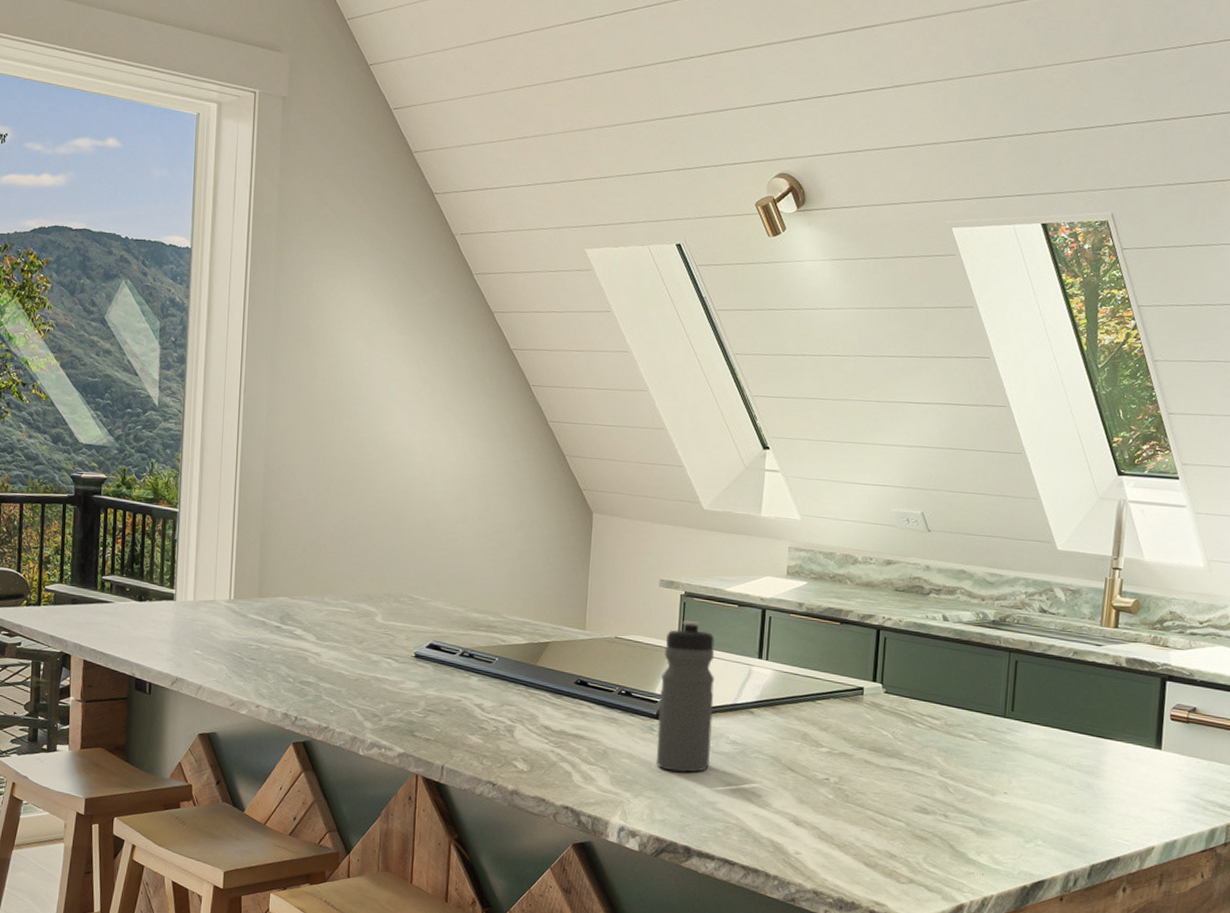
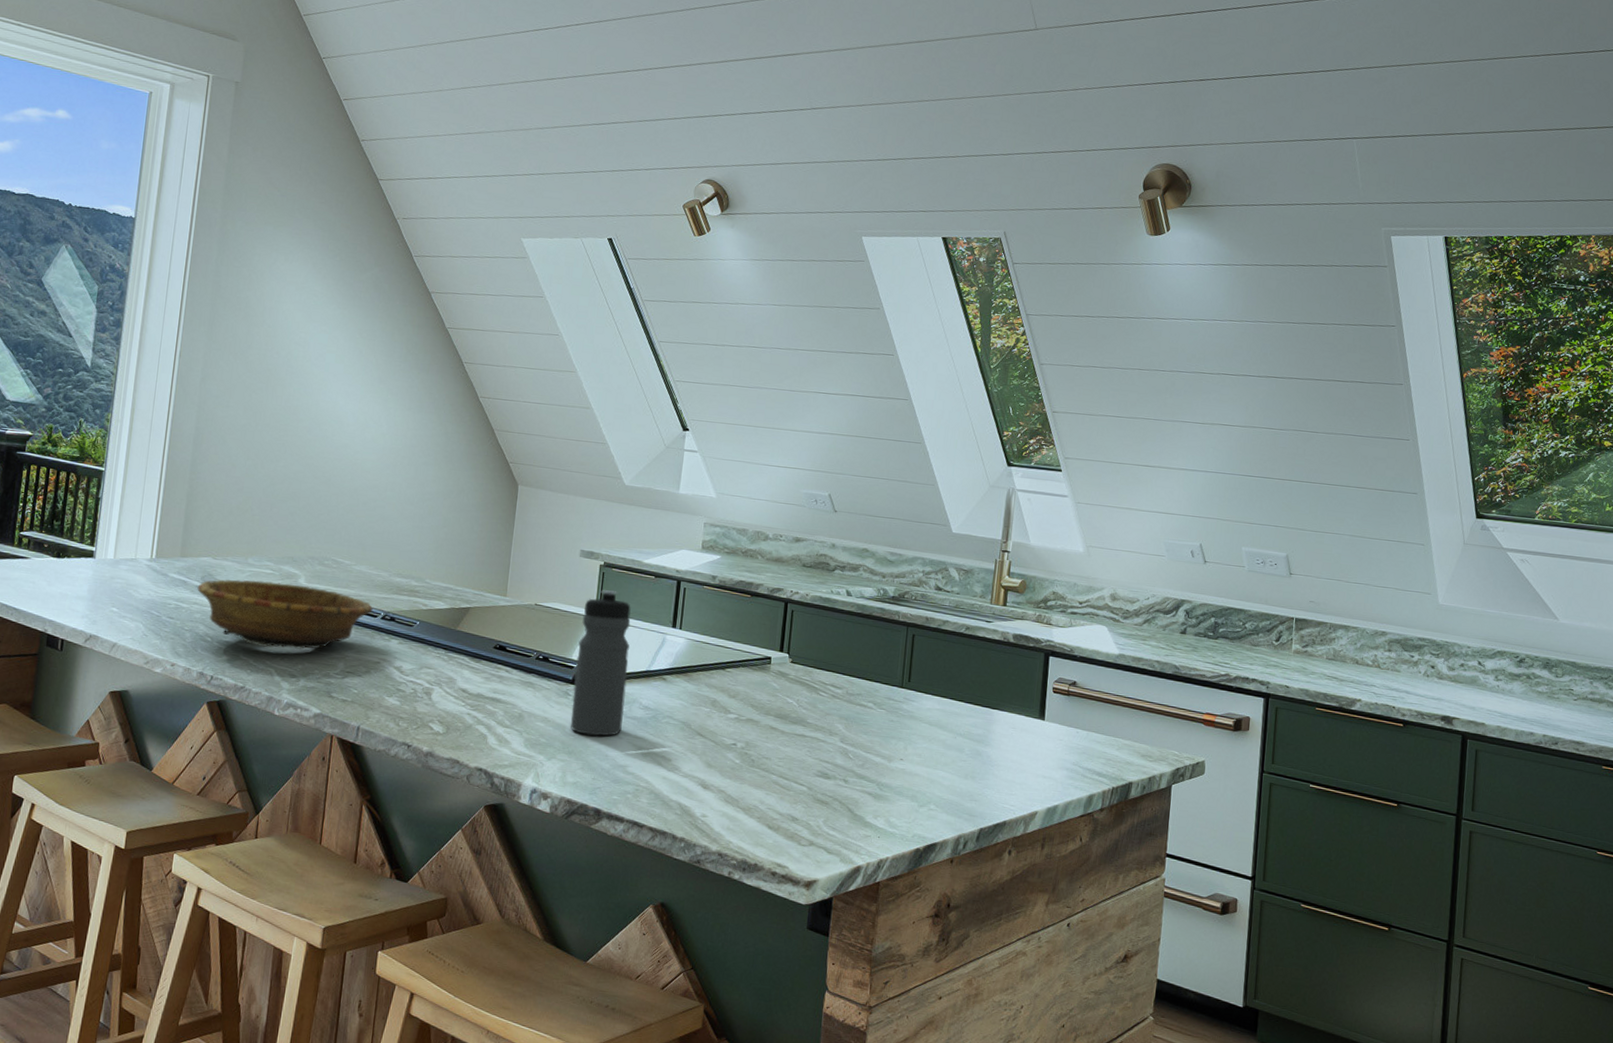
decorative bowl: none [276,619,452,688] -> present [197,579,374,649]

